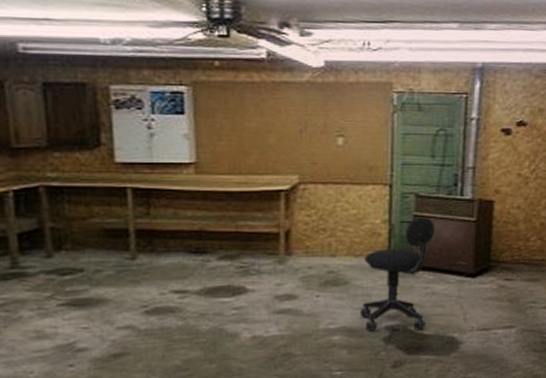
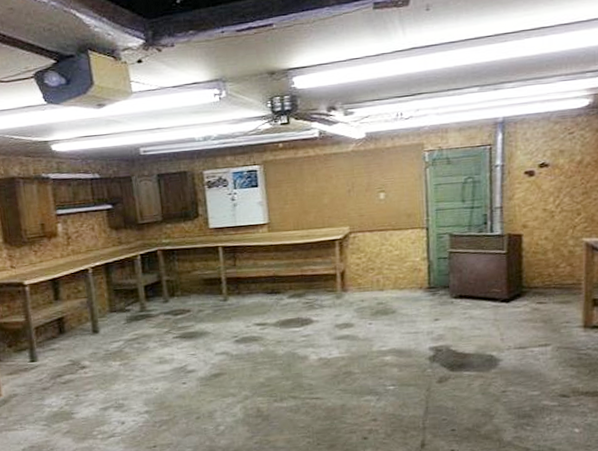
office chair: present [360,217,434,332] -> none [406,253,468,352]

